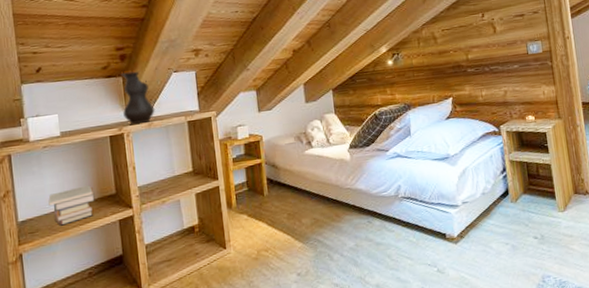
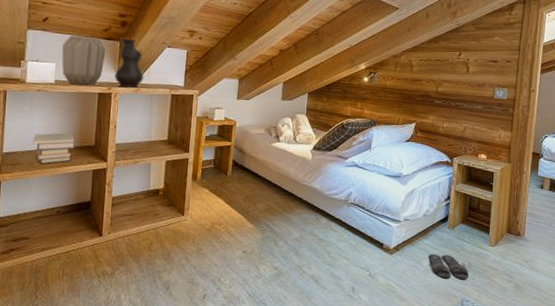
vase: none [61,78,110,132] -> present [61,35,105,85]
slippers: none [497,230,544,258] -> present [429,253,469,280]

